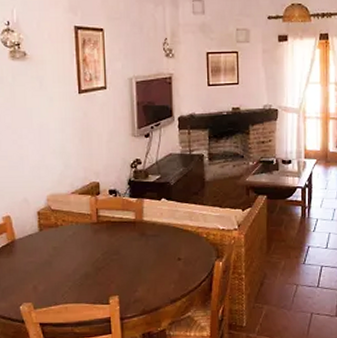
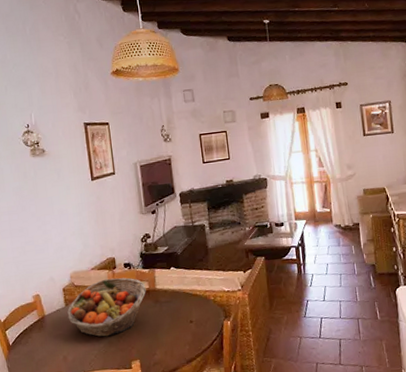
fruit basket: none [41,205,132,268] -> present [67,277,146,337]

